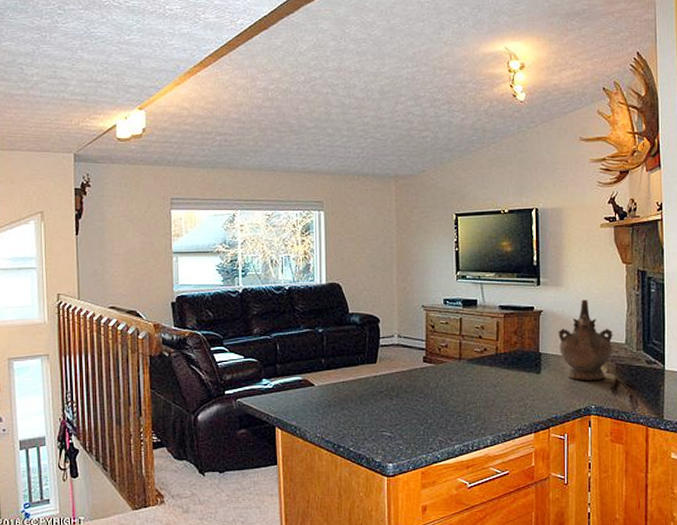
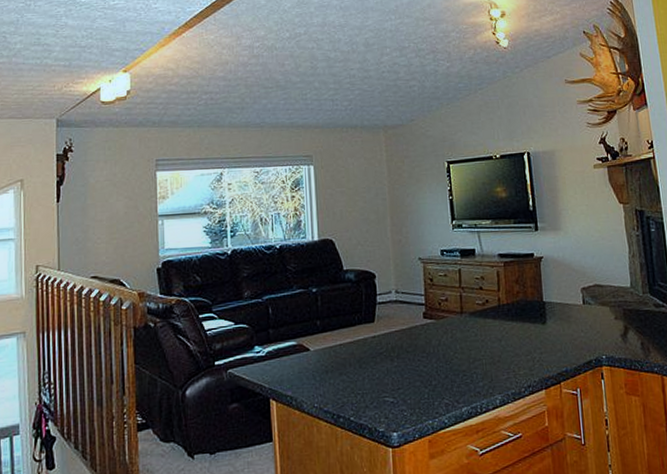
ceremonial vessel: present [558,299,613,380] -> none [561,243,618,329]

